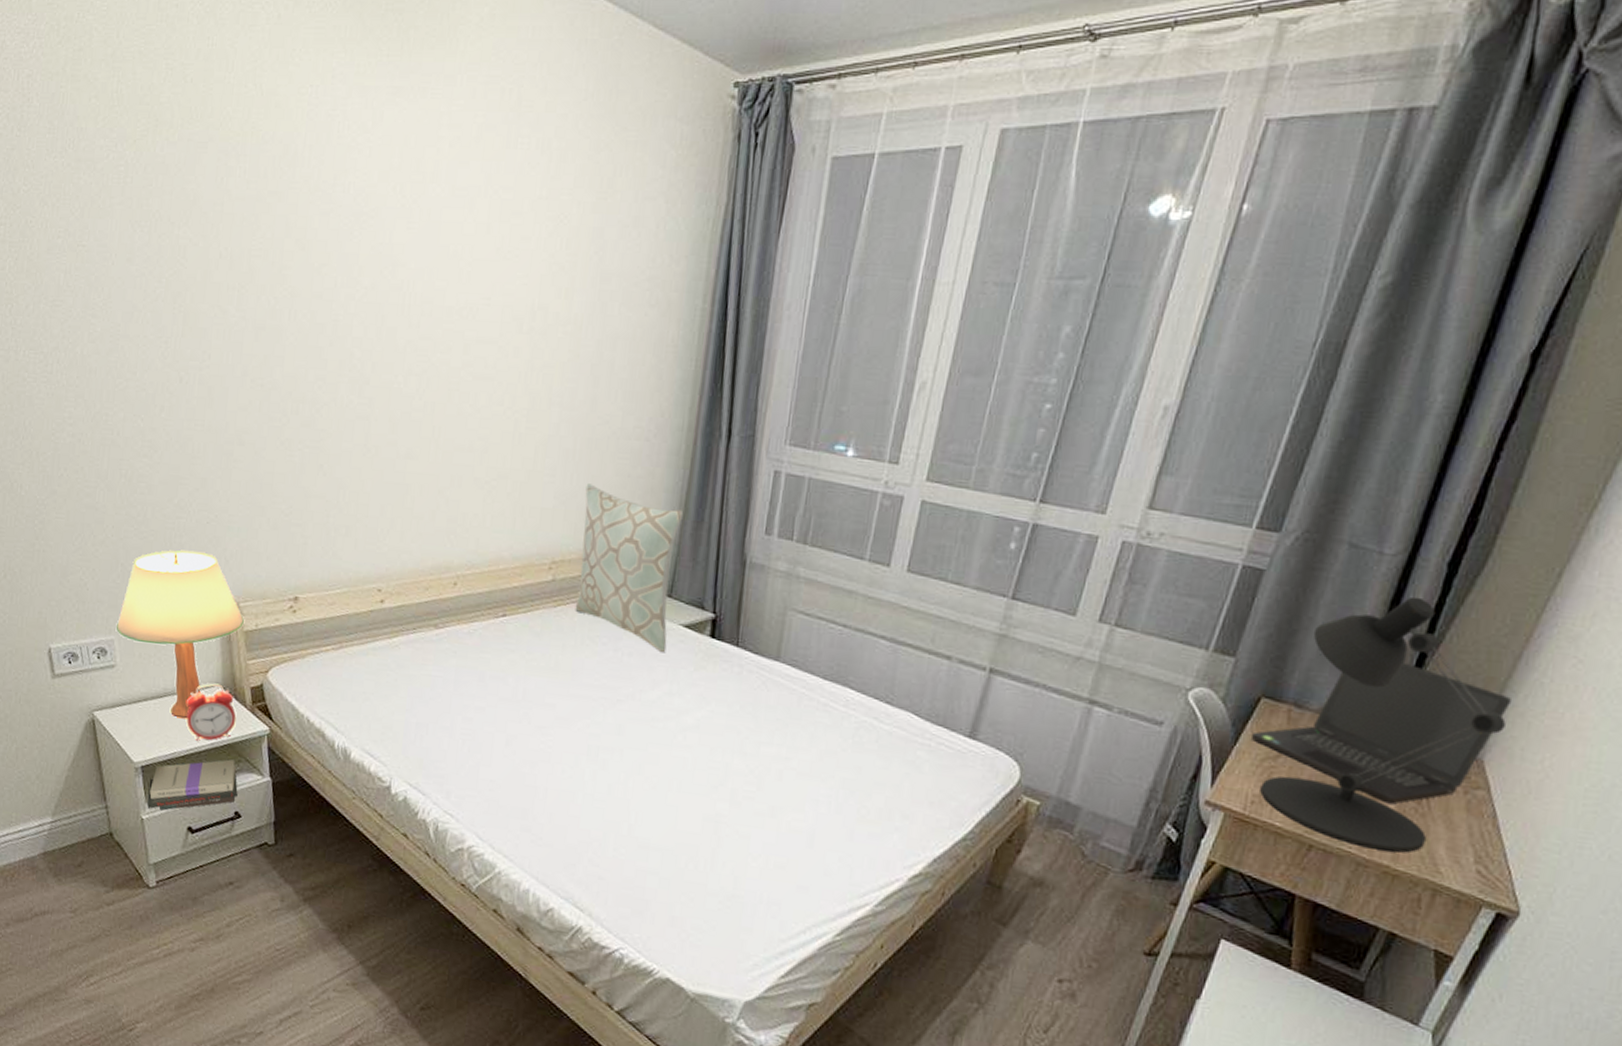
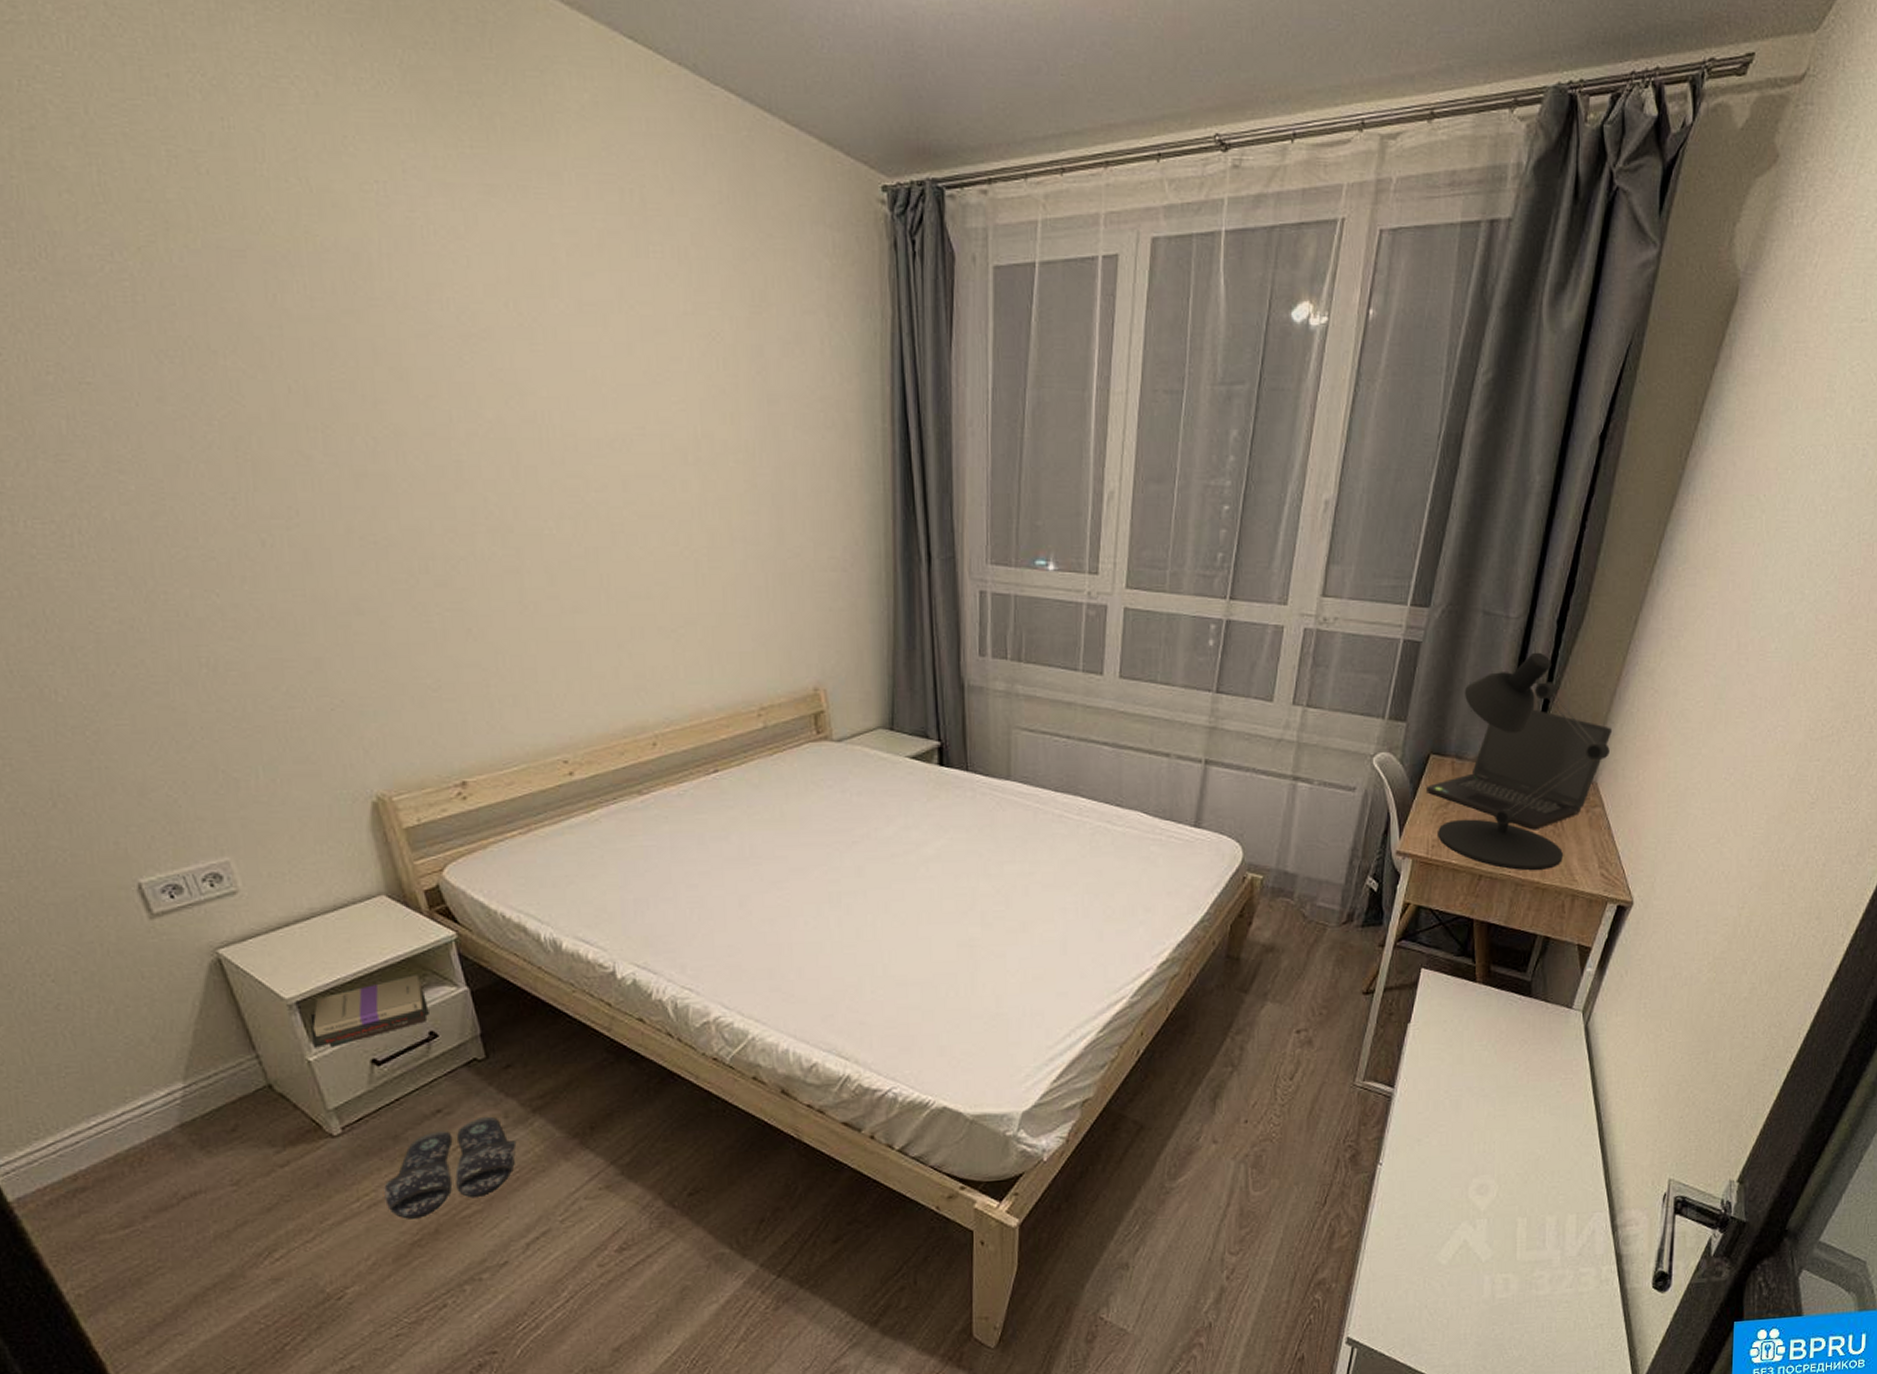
table lamp: present [115,550,244,718] -> none [228,746,402,938]
slippers: none [178,896,287,975] -> present [384,1116,517,1219]
alarm clock: present [186,683,237,741] -> none [342,892,412,961]
pillow: present [575,483,684,653] -> none [785,622,896,788]

